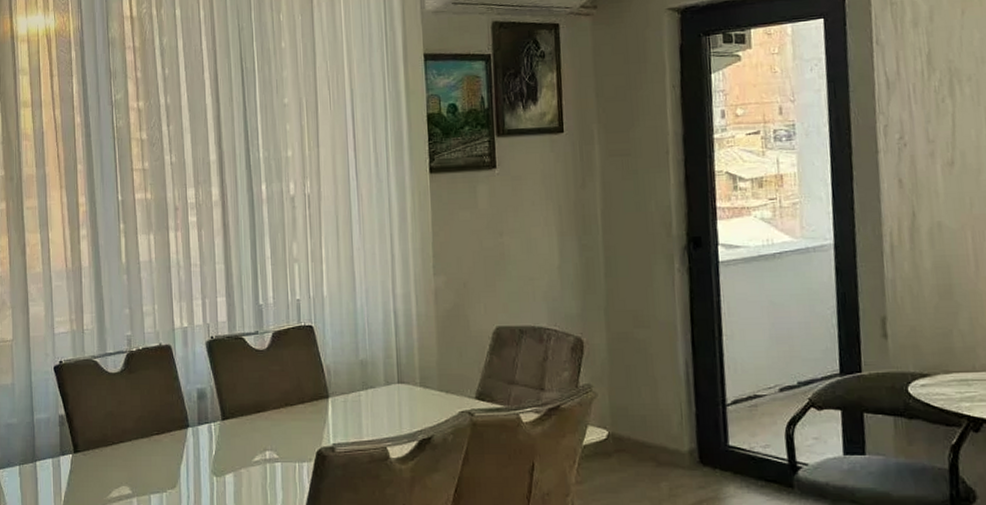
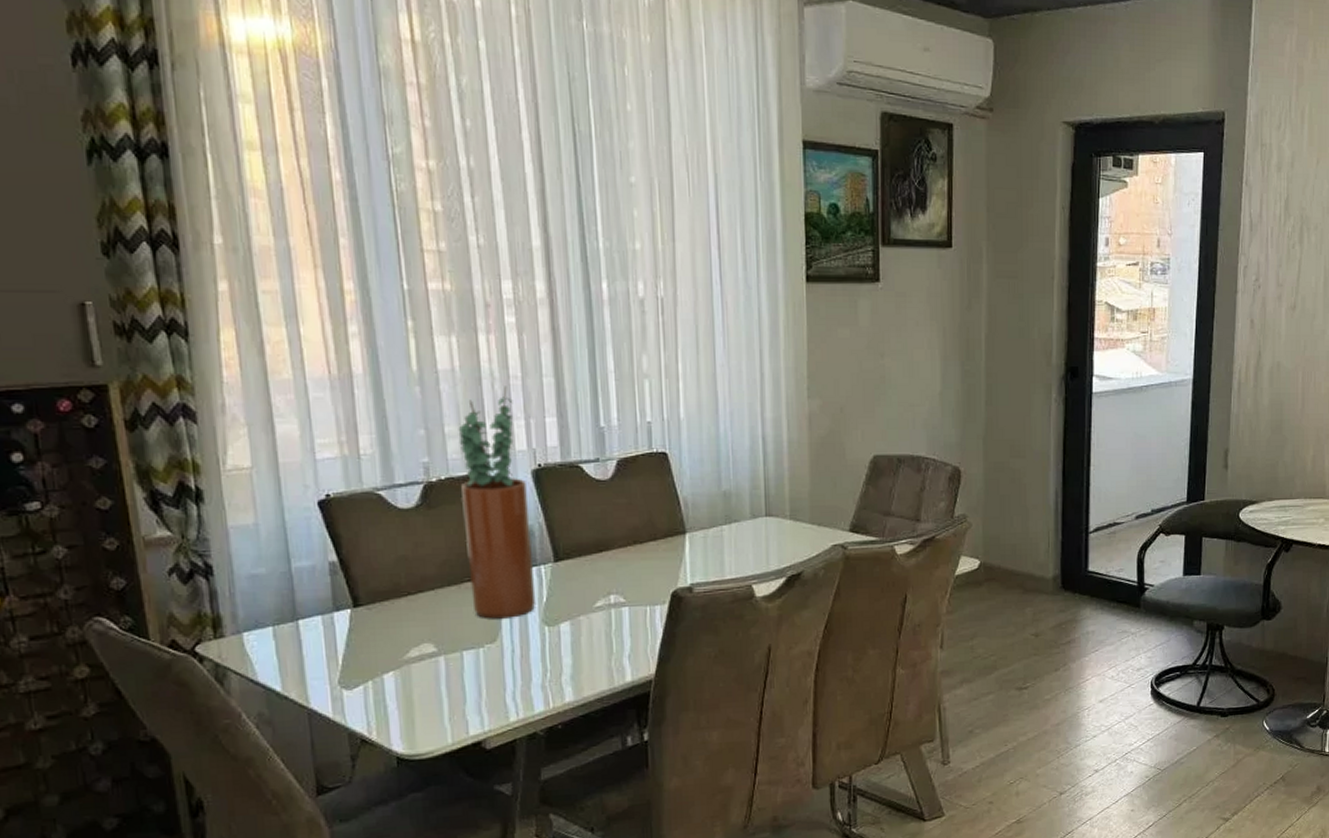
vase: none [153,272,207,468] -> present [459,386,536,619]

